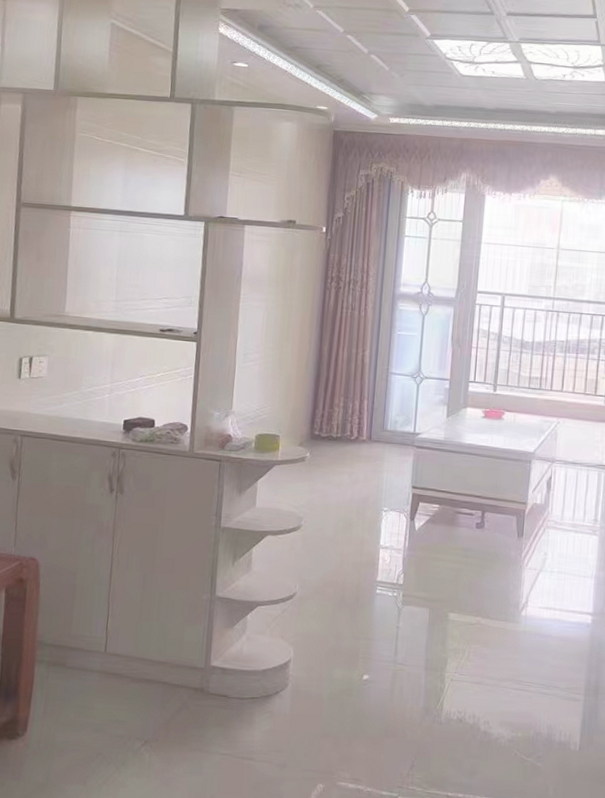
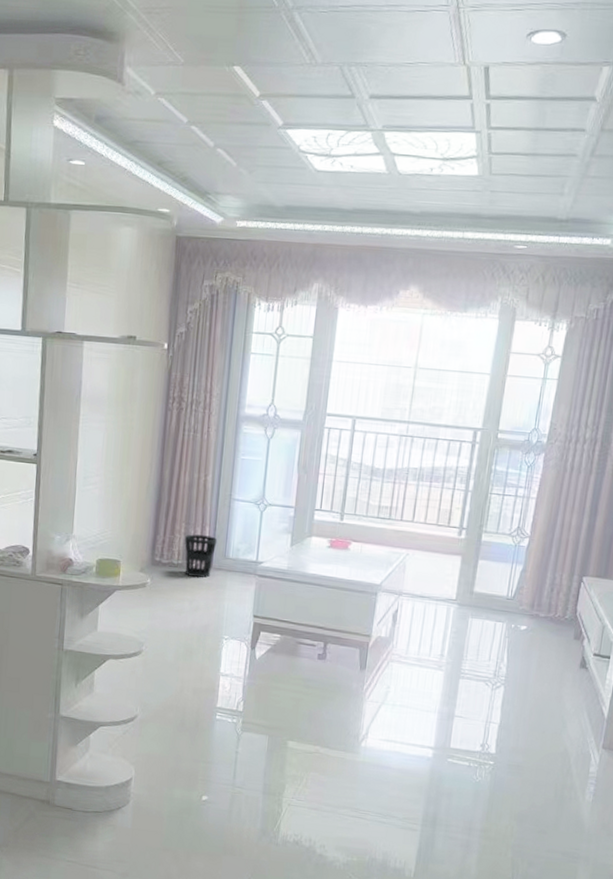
wastebasket: none [343,407,376,450] -> present [184,534,218,578]

